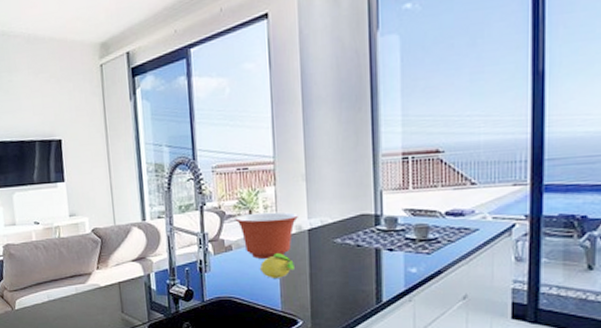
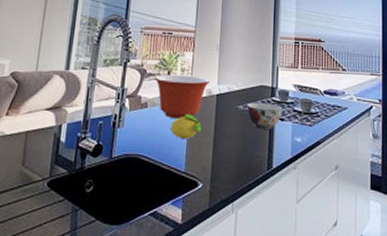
soup bowl: none [345,232,392,262] -> present [247,102,283,129]

